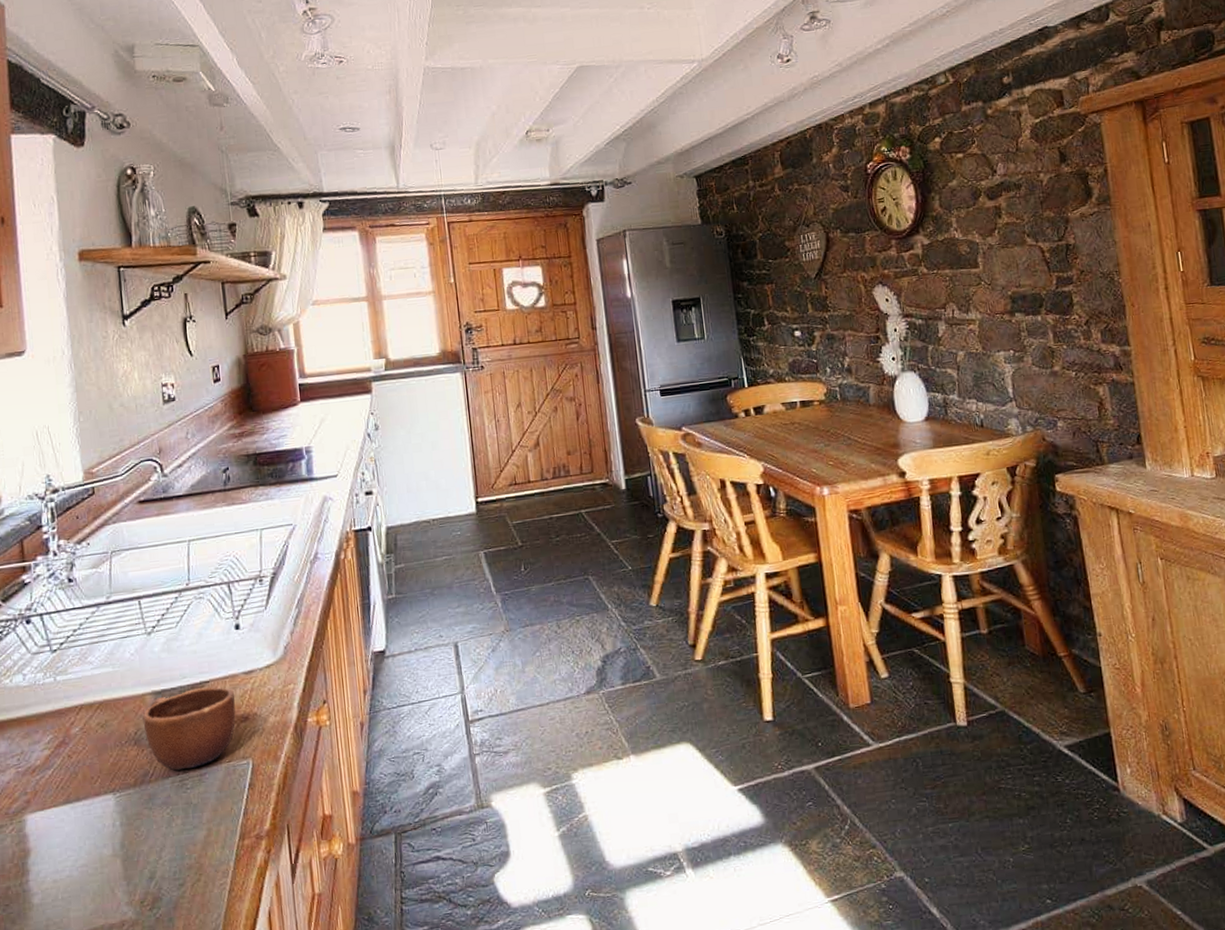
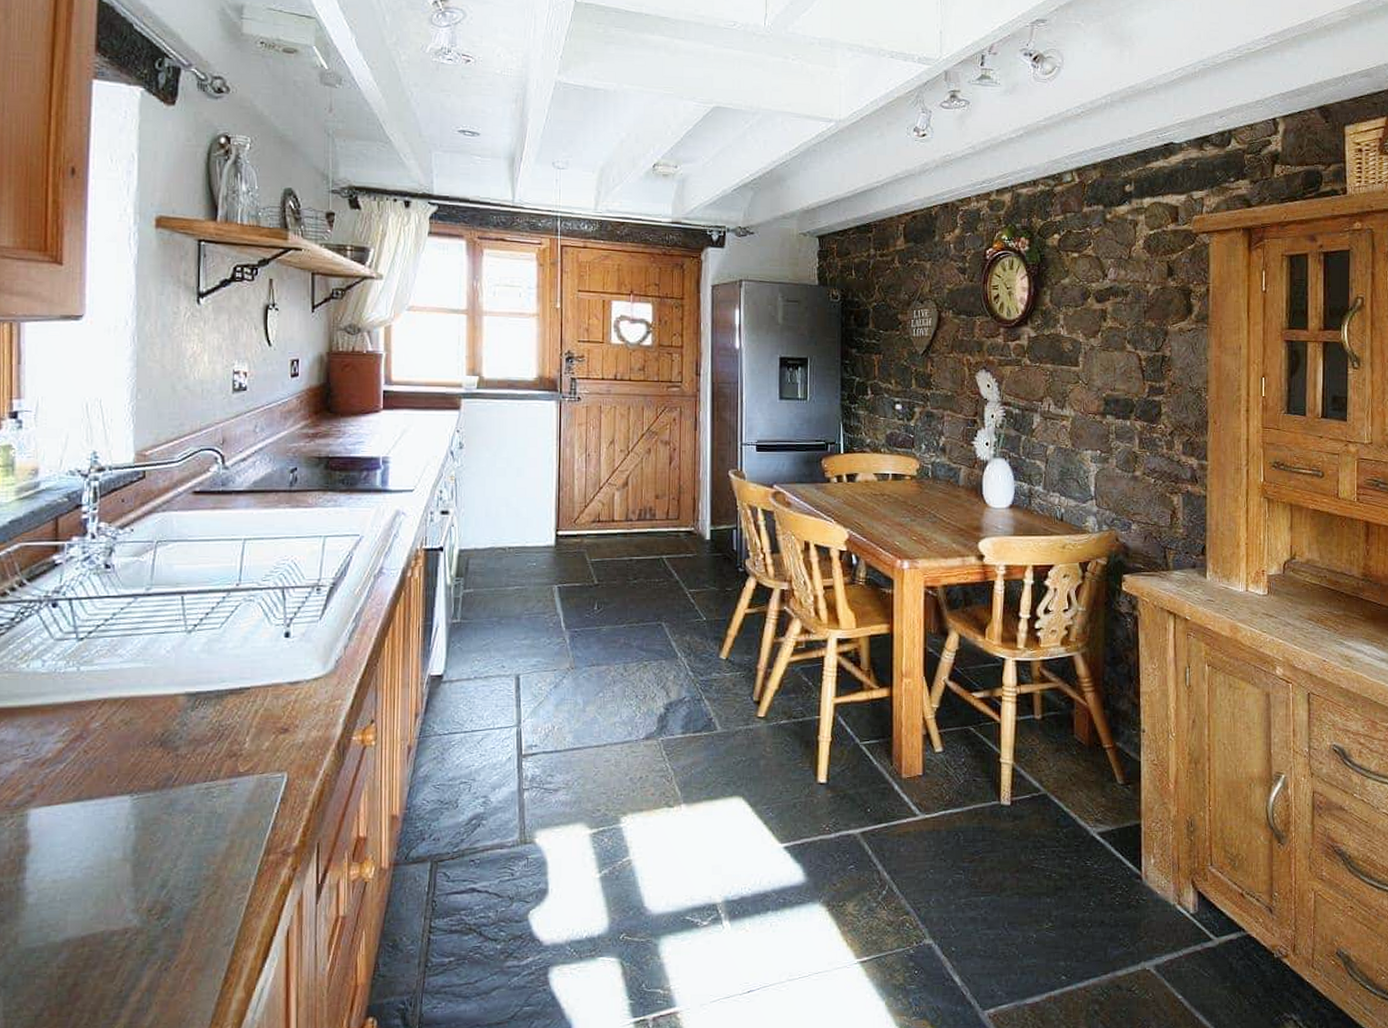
mug: present [142,687,236,771] -> none [172,694,277,777]

